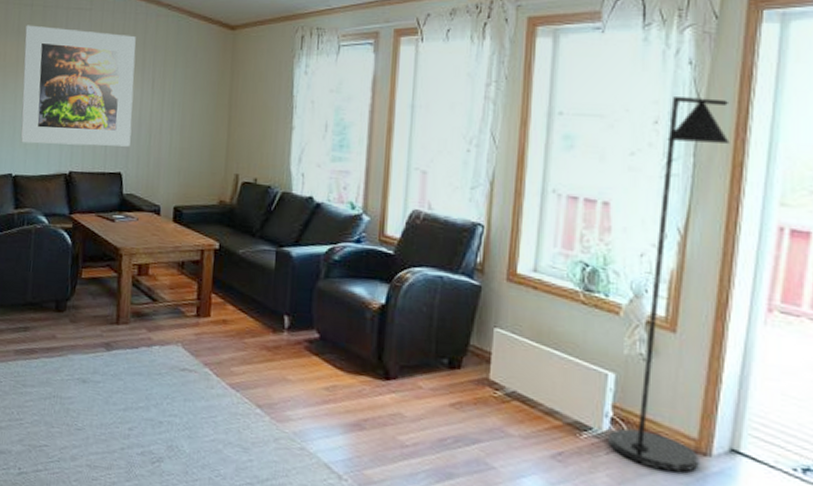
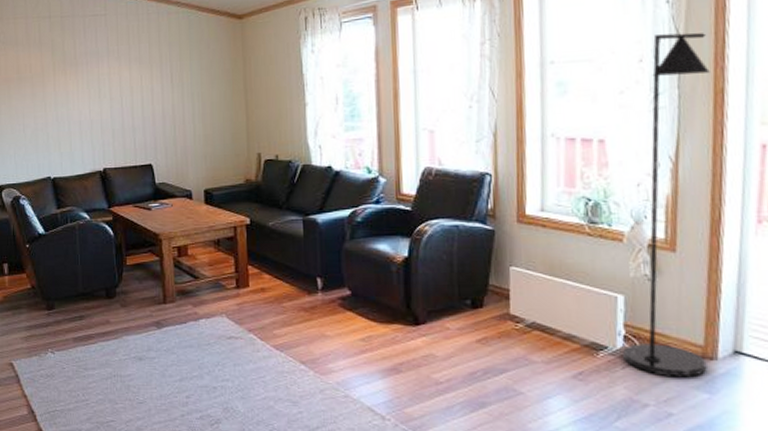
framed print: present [20,25,136,147] -> none [47,35,157,147]

